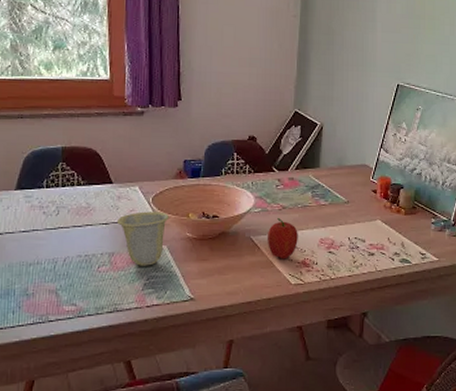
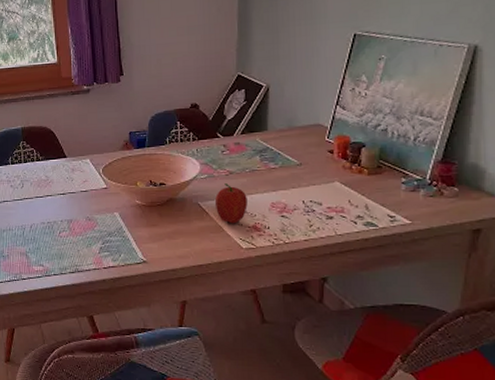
cup: present [116,211,169,266] -> none [72,181,119,231]

